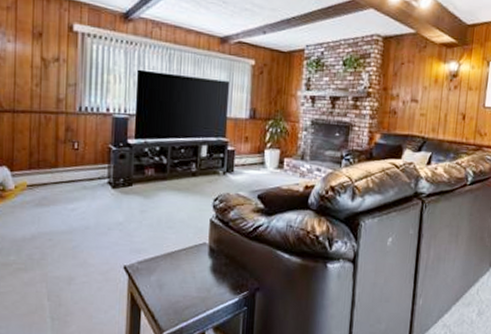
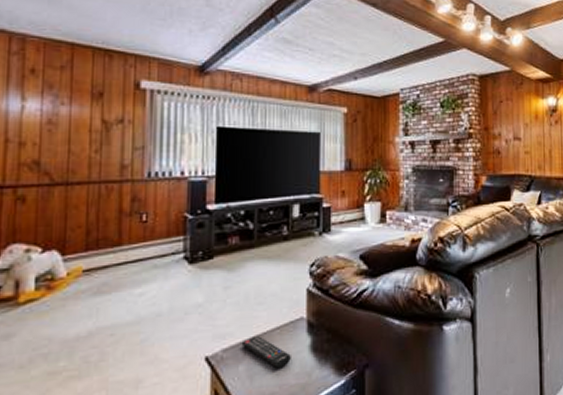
remote control: none [153,253,194,283] -> present [241,335,291,369]

